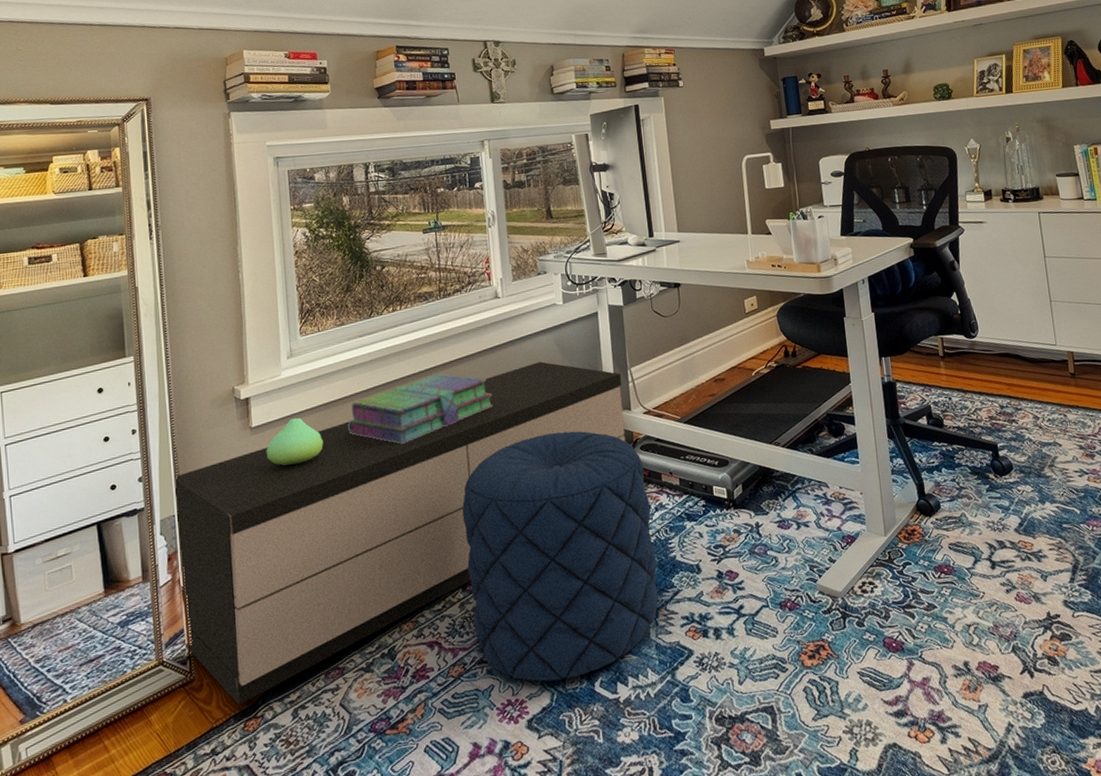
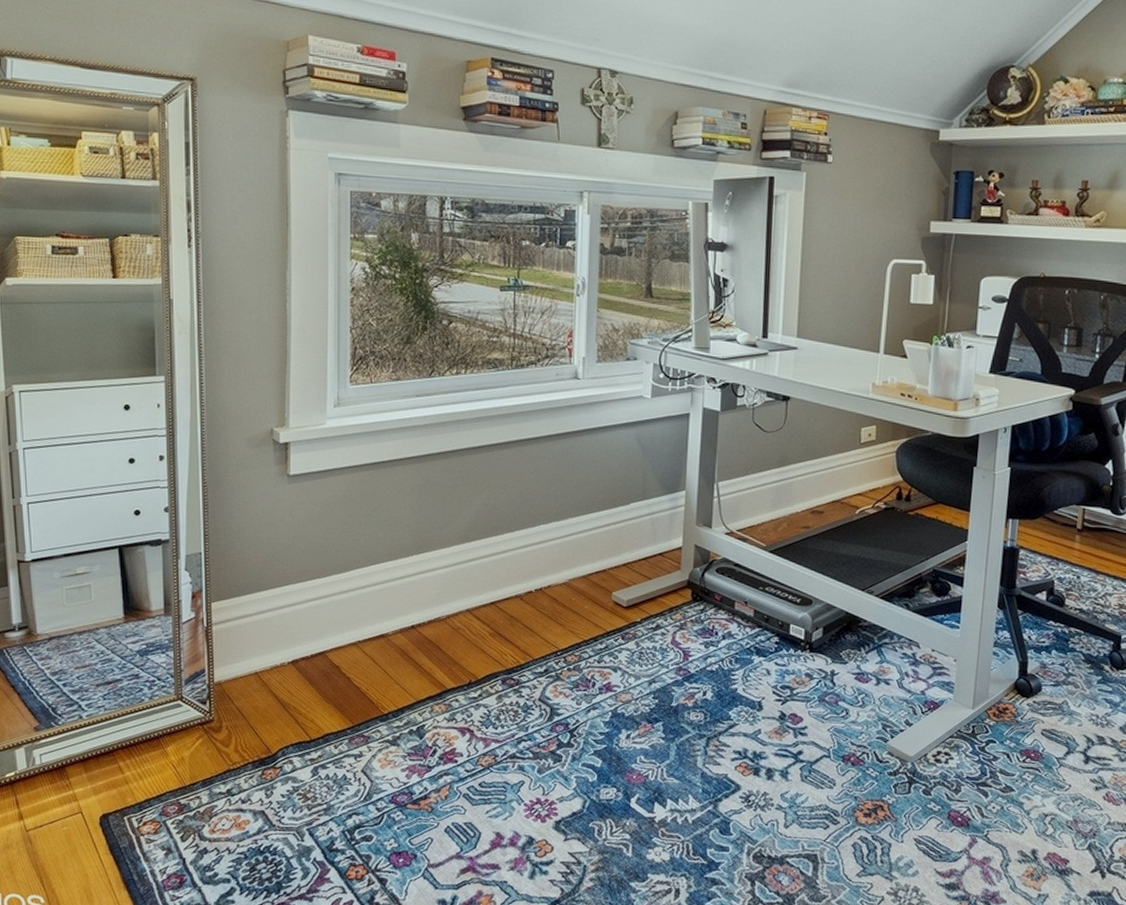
storage bench: present [175,361,626,705] -> none [203,458,707,753]
plush toy: present [266,418,323,466] -> none [303,473,366,522]
stack of books: present [348,373,493,444] -> none [395,451,558,521]
pouf: present [462,431,659,682] -> none [510,536,718,790]

